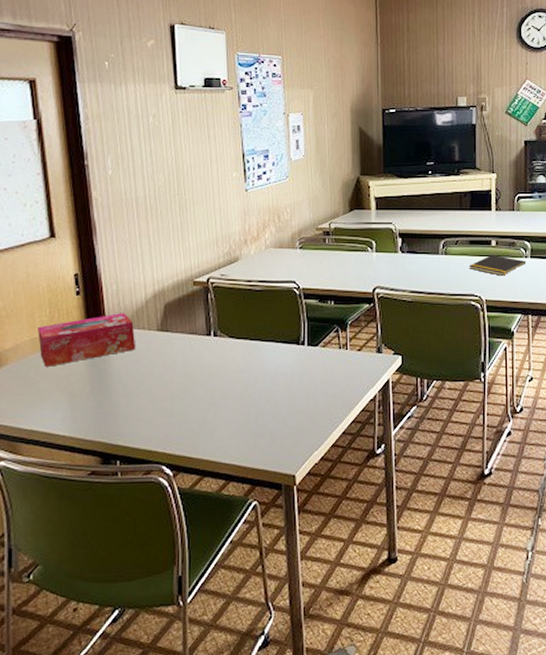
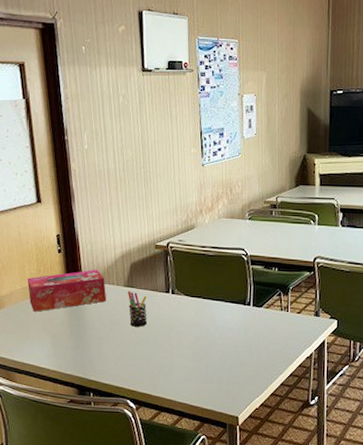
pen holder: none [162,336,185,377] -> present [128,291,147,327]

